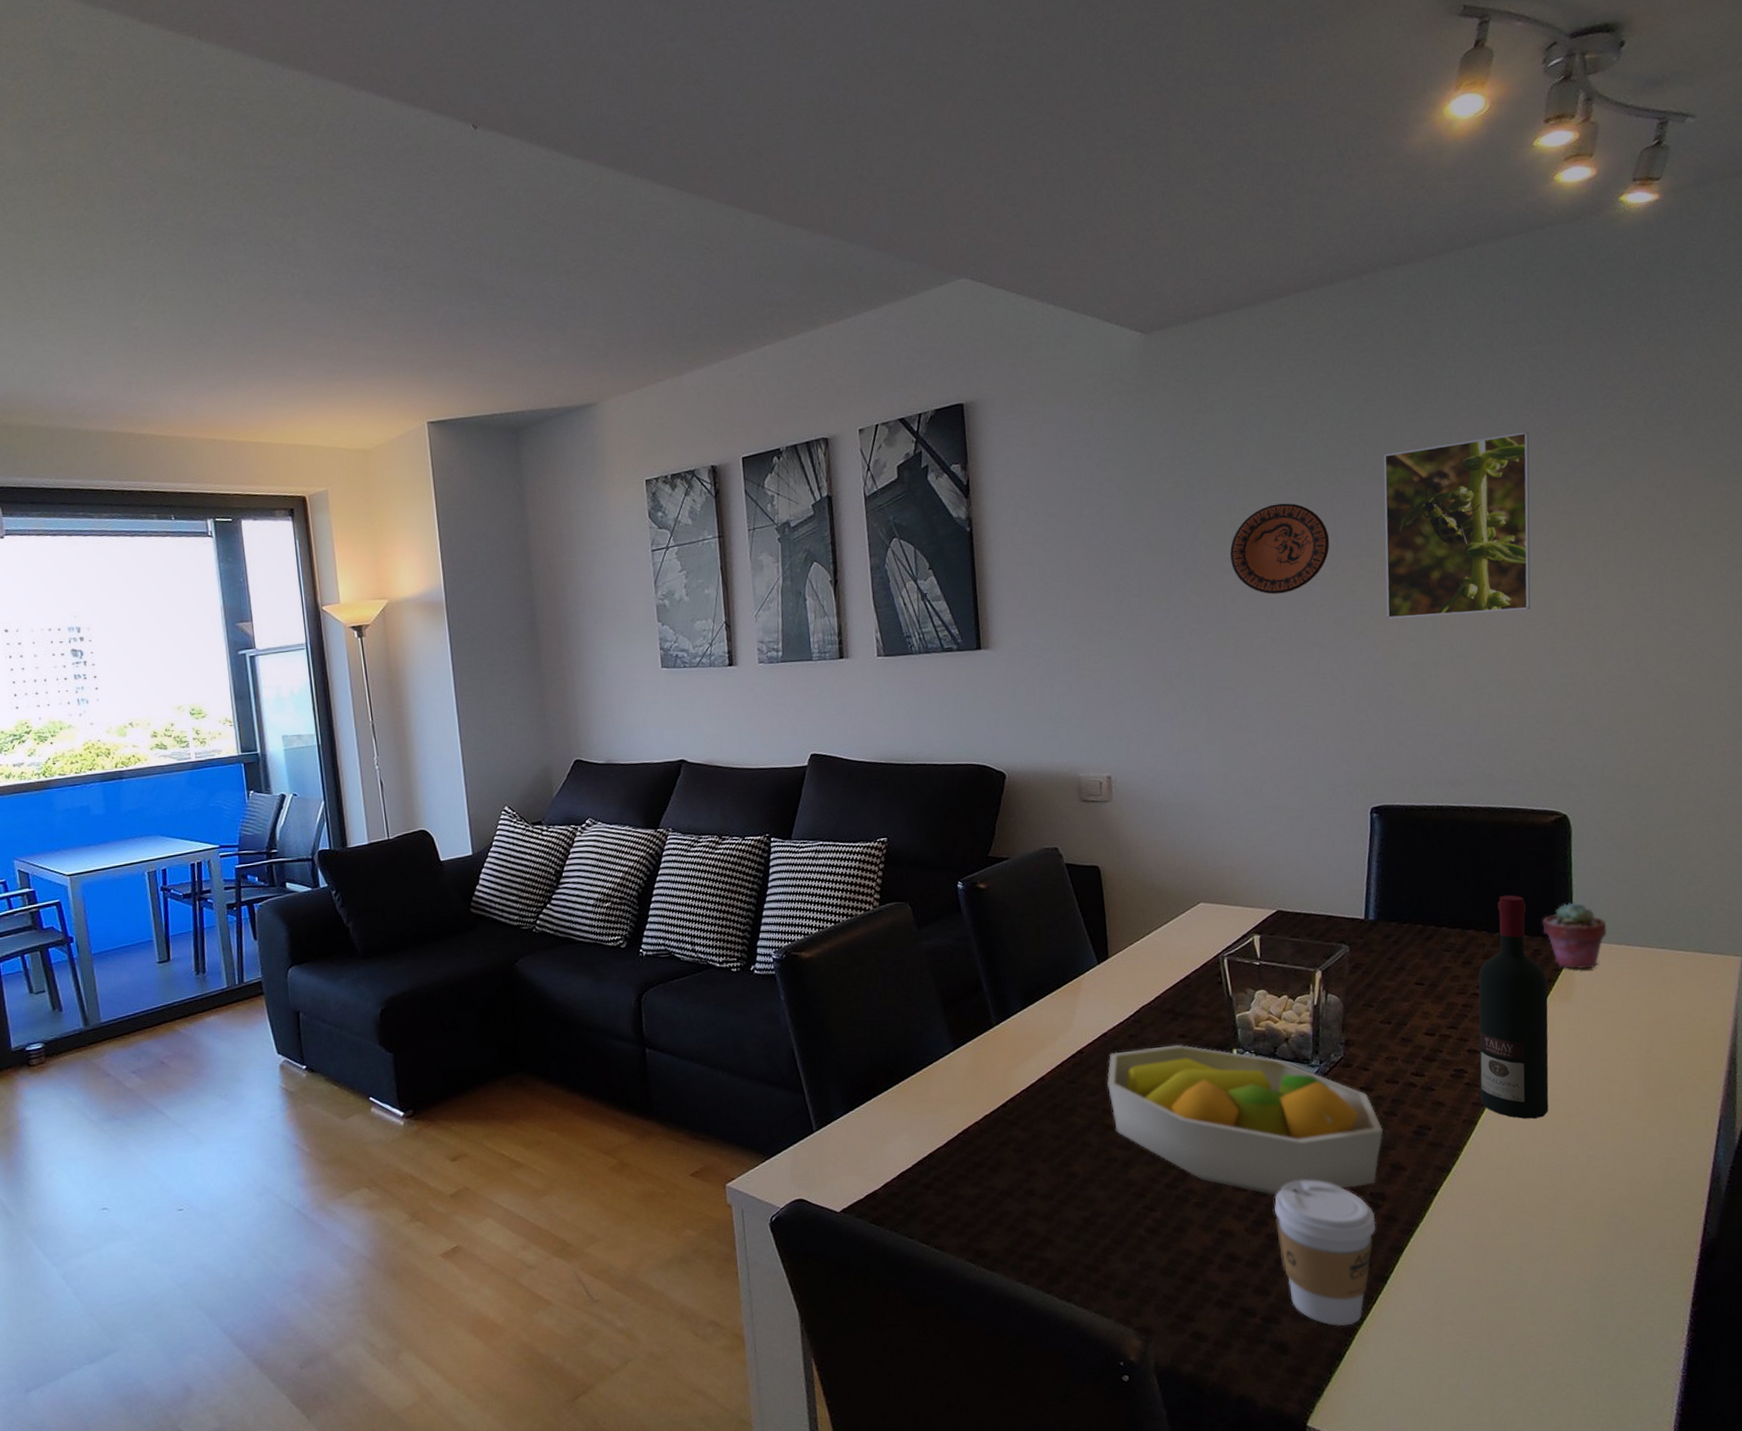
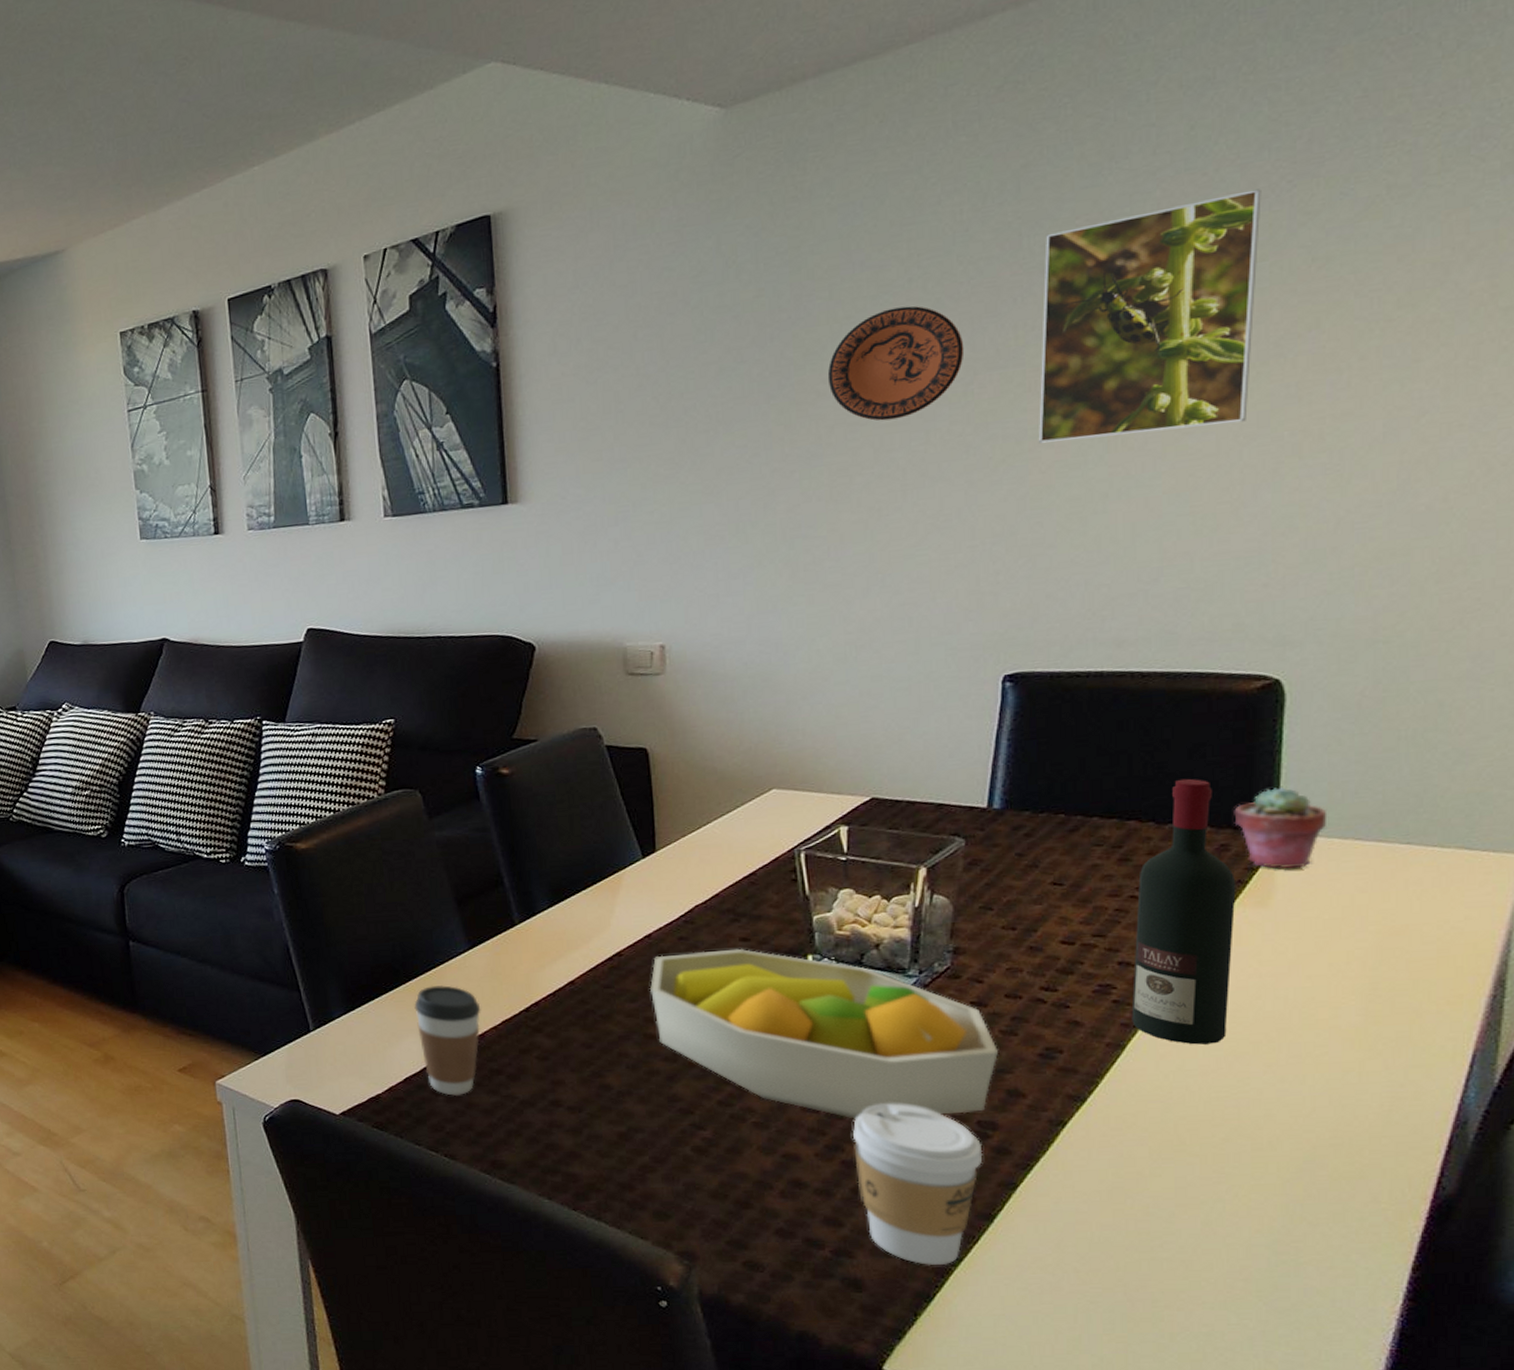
coffee cup: none [906,1084,965,1189] -> present [414,985,481,1096]

